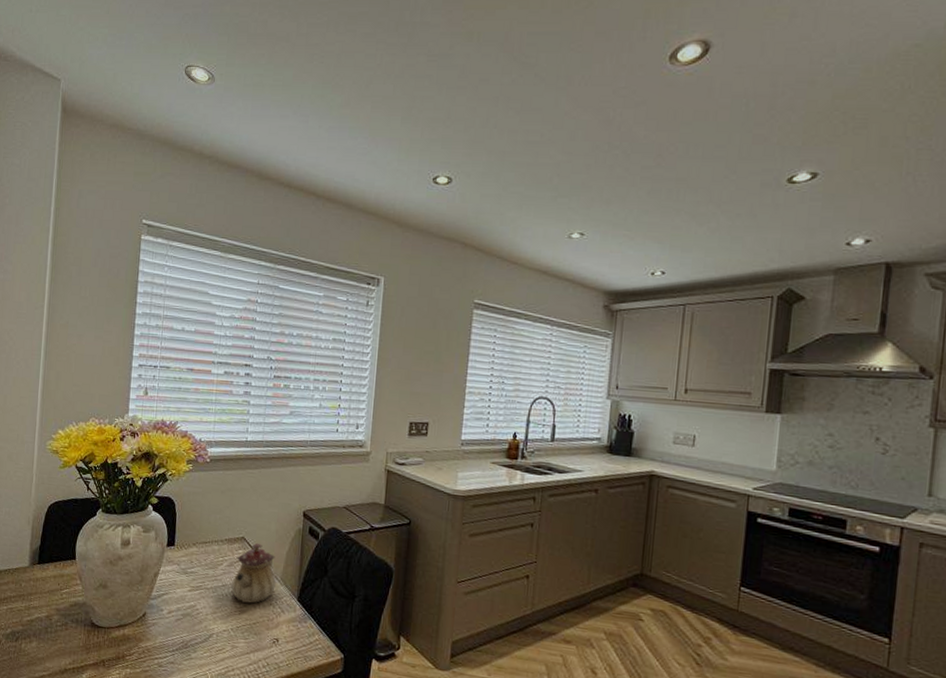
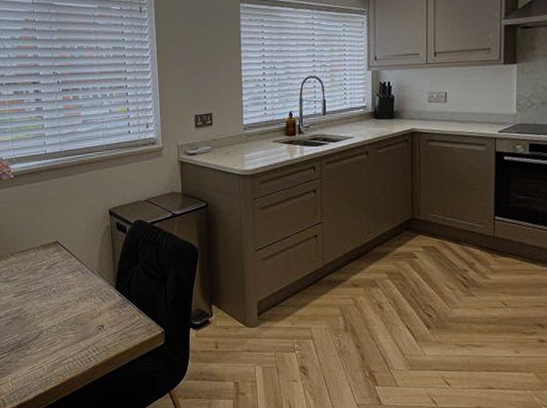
teapot: present [231,542,276,604] -> none [53,244,93,299]

